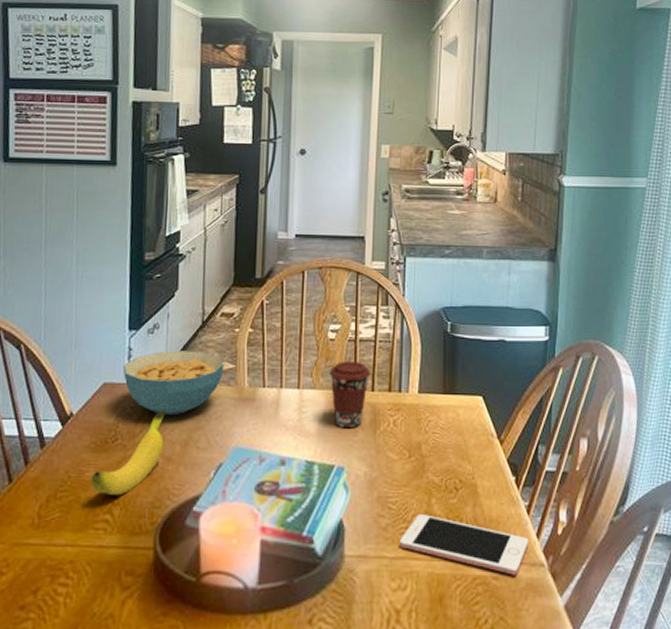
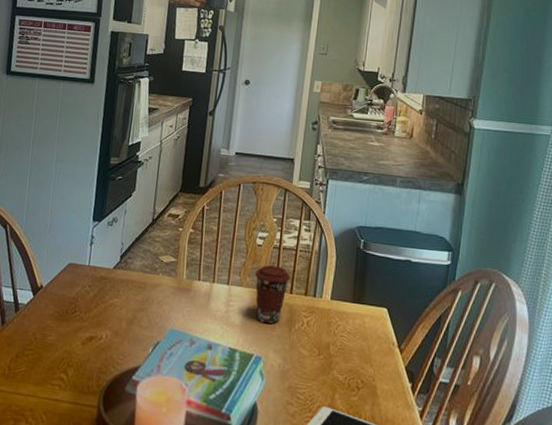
banana: present [91,410,165,496] -> none [52,291,117,359]
cereal bowl: present [123,351,224,416] -> none [85,241,168,297]

